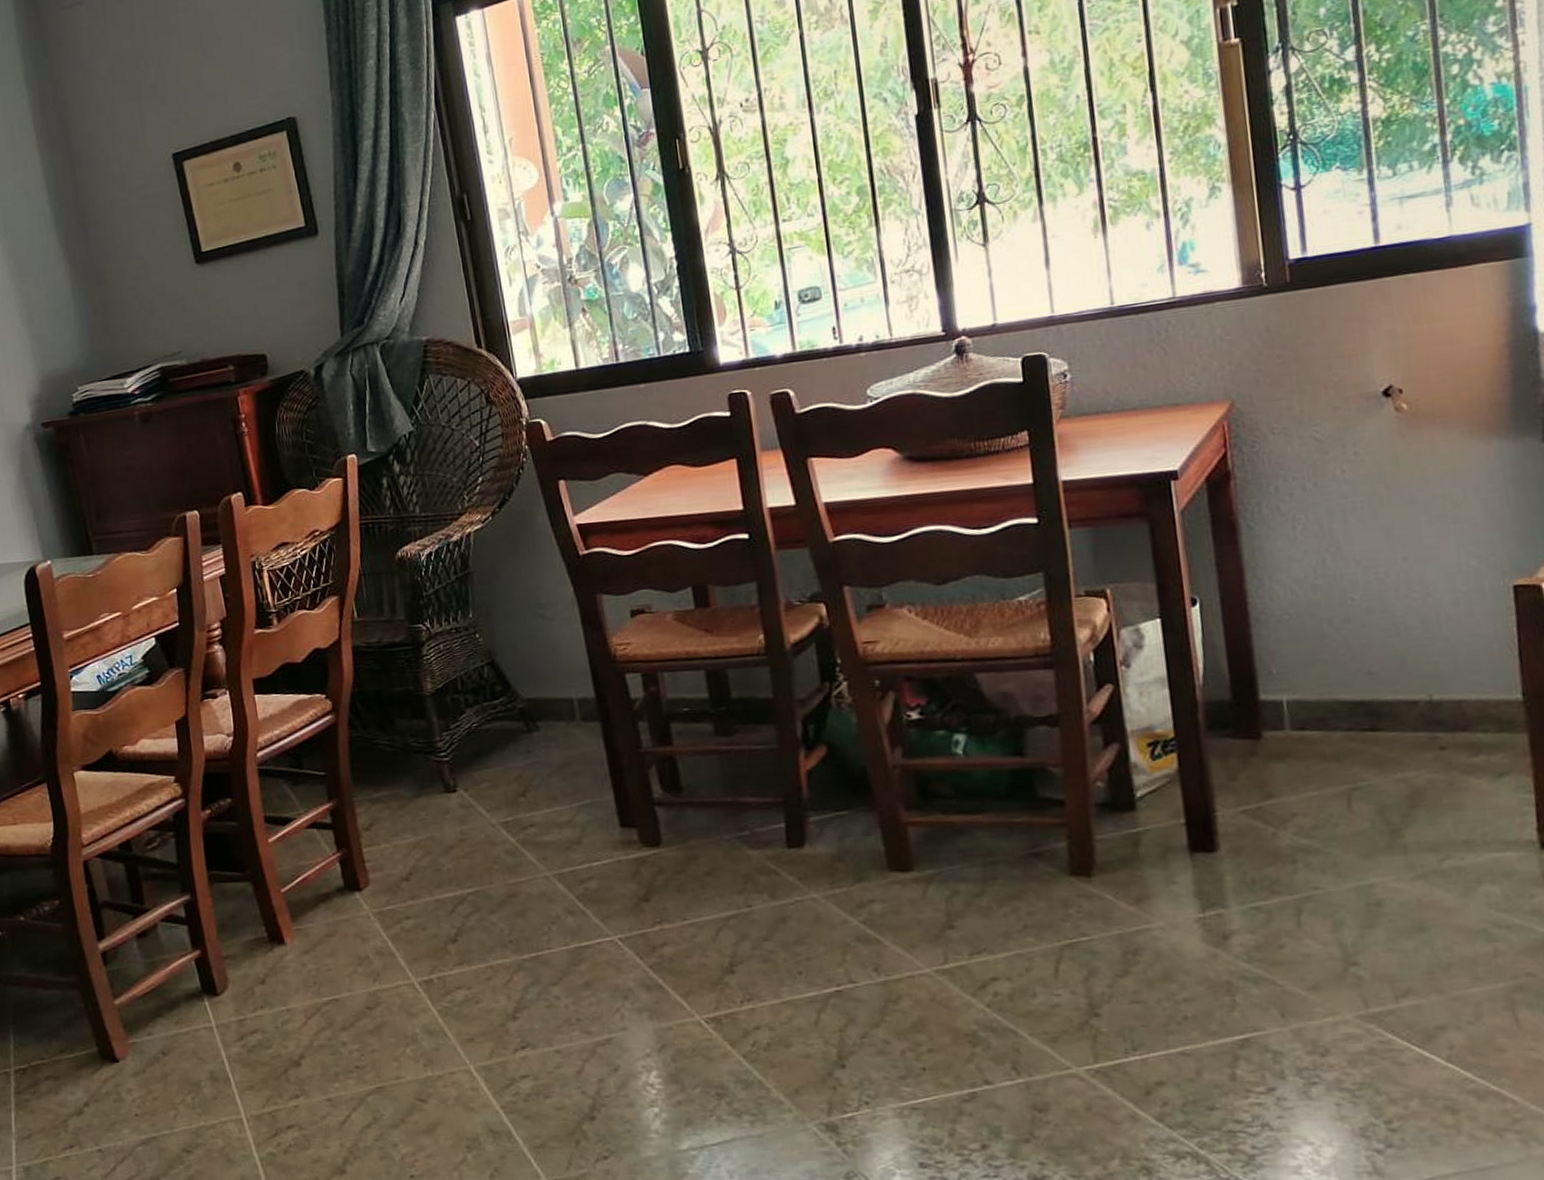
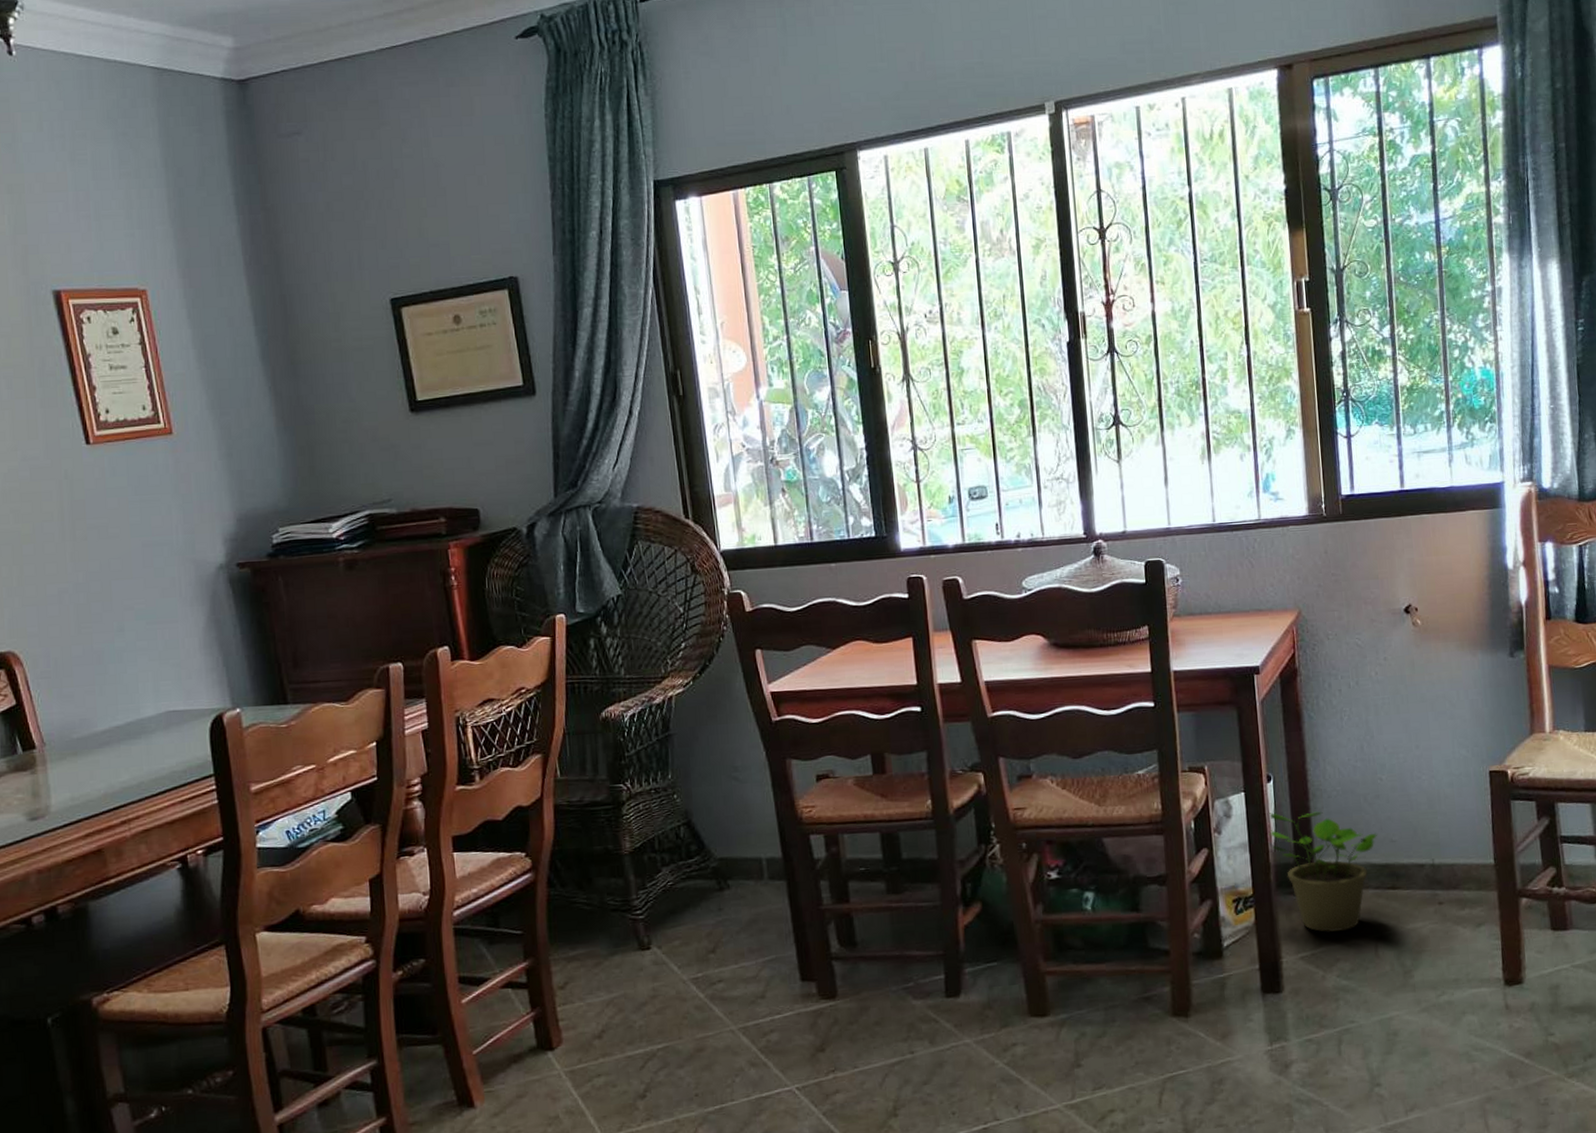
potted plant: none [1195,639,1349,782] -> present [1269,811,1378,932]

